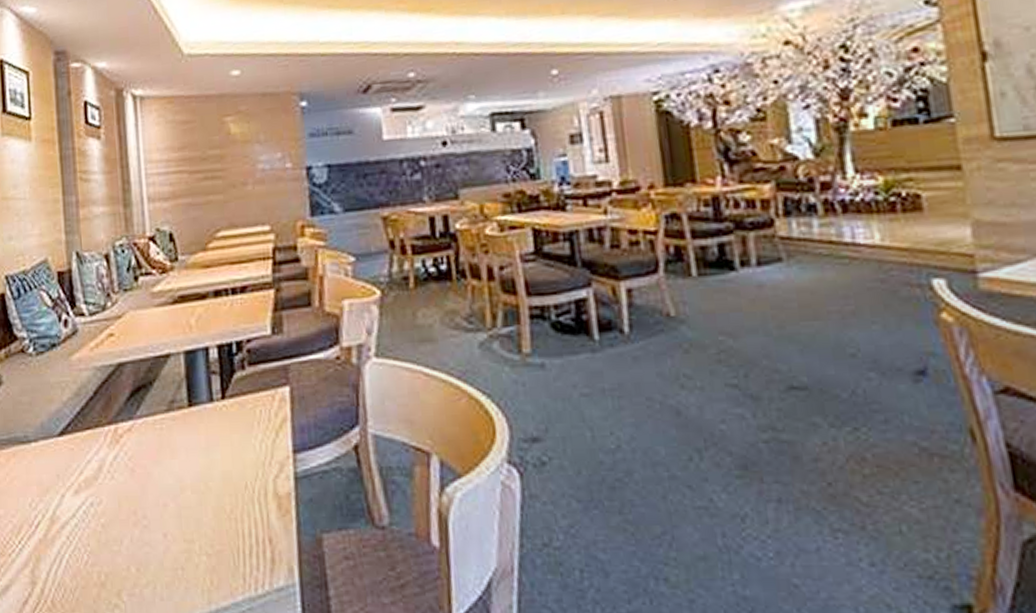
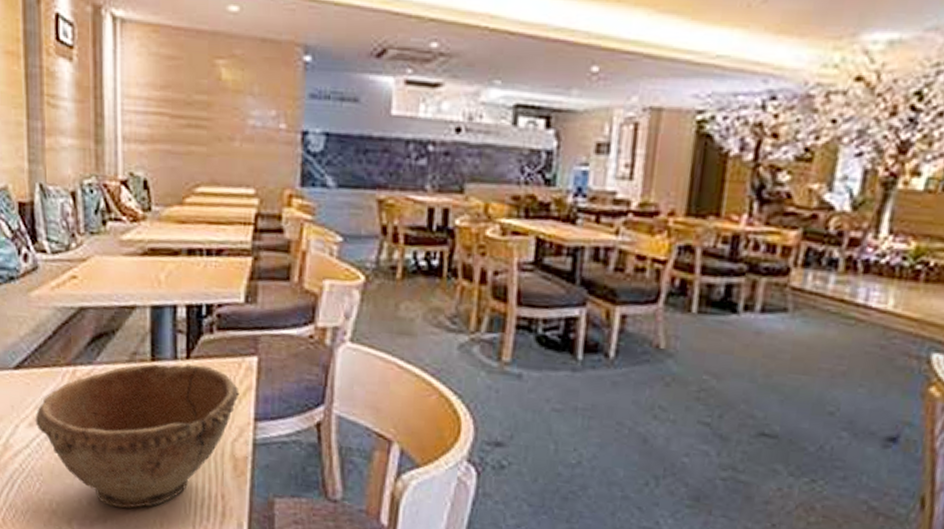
bowl: none [80,403,276,569] -> present [35,364,240,508]

